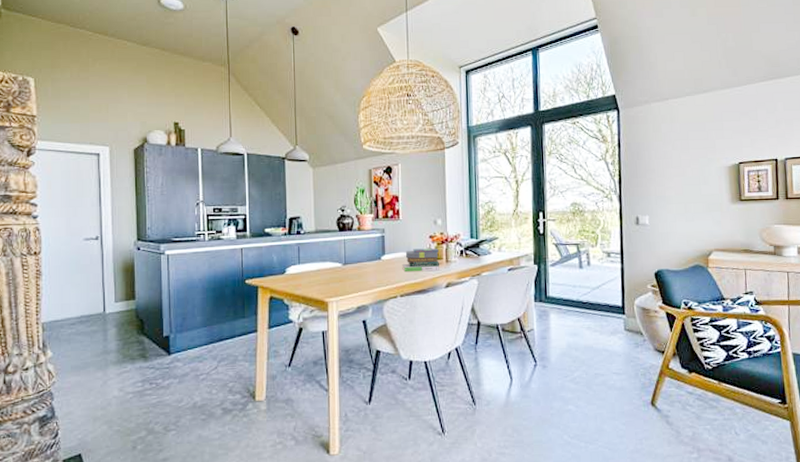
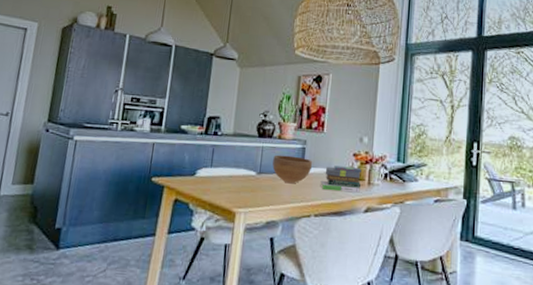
bowl: none [356,244,393,270] -> present [272,154,313,184]

